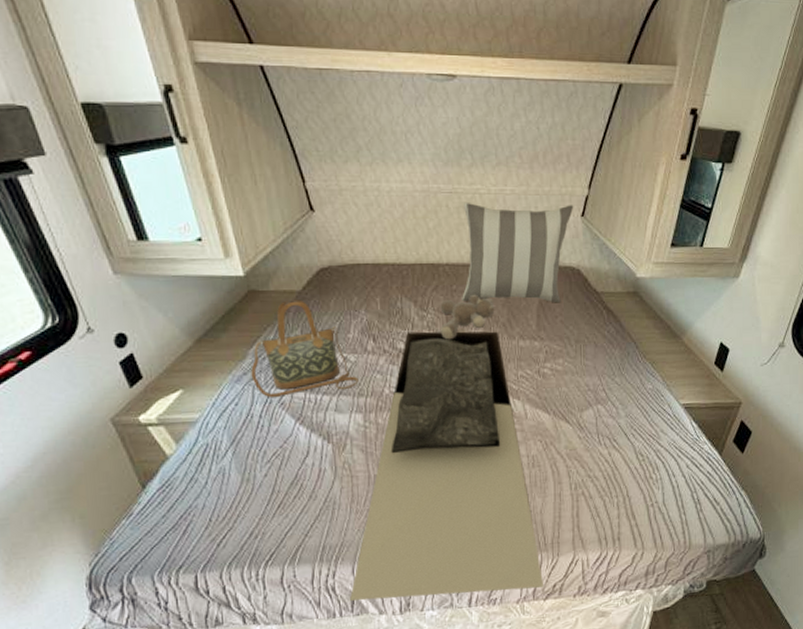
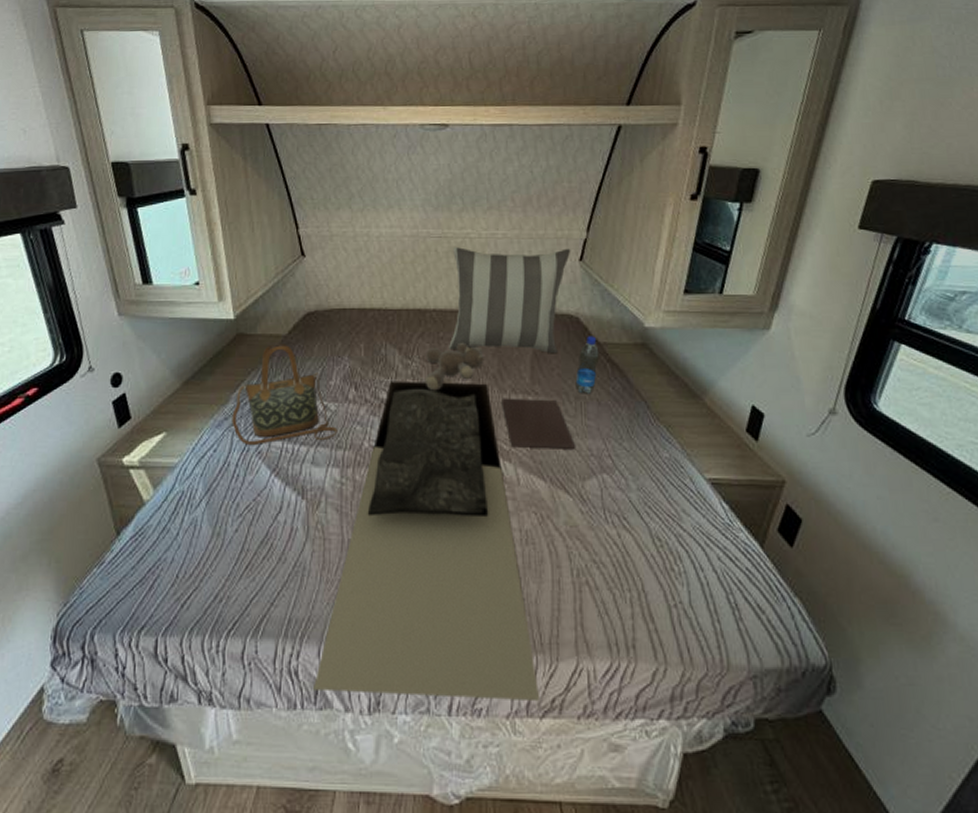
plaque: none [511,343,575,387] -> present [501,398,575,449]
bottle: none [576,286,597,338] -> present [575,336,600,394]

